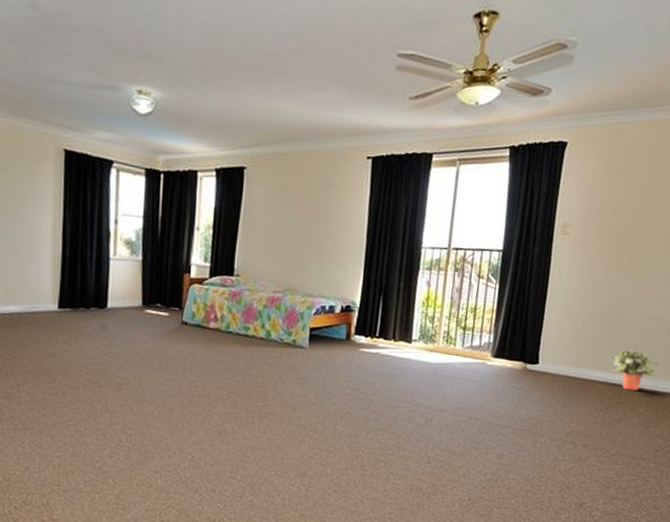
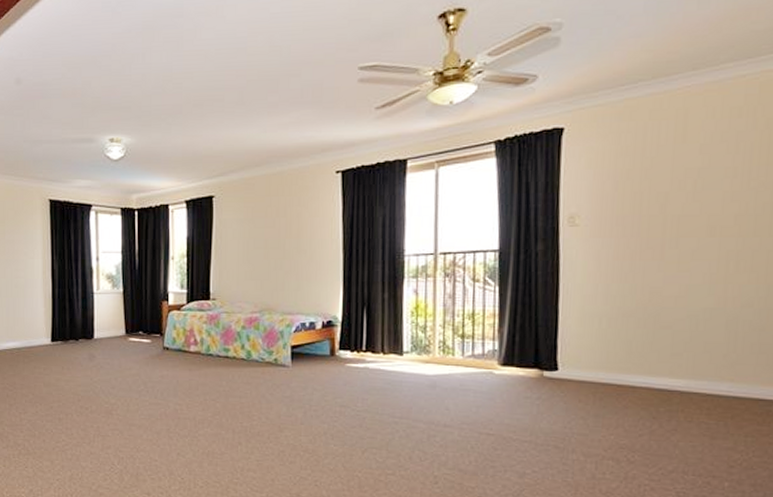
potted plant: present [612,348,659,391] -> none [654,347,719,397]

